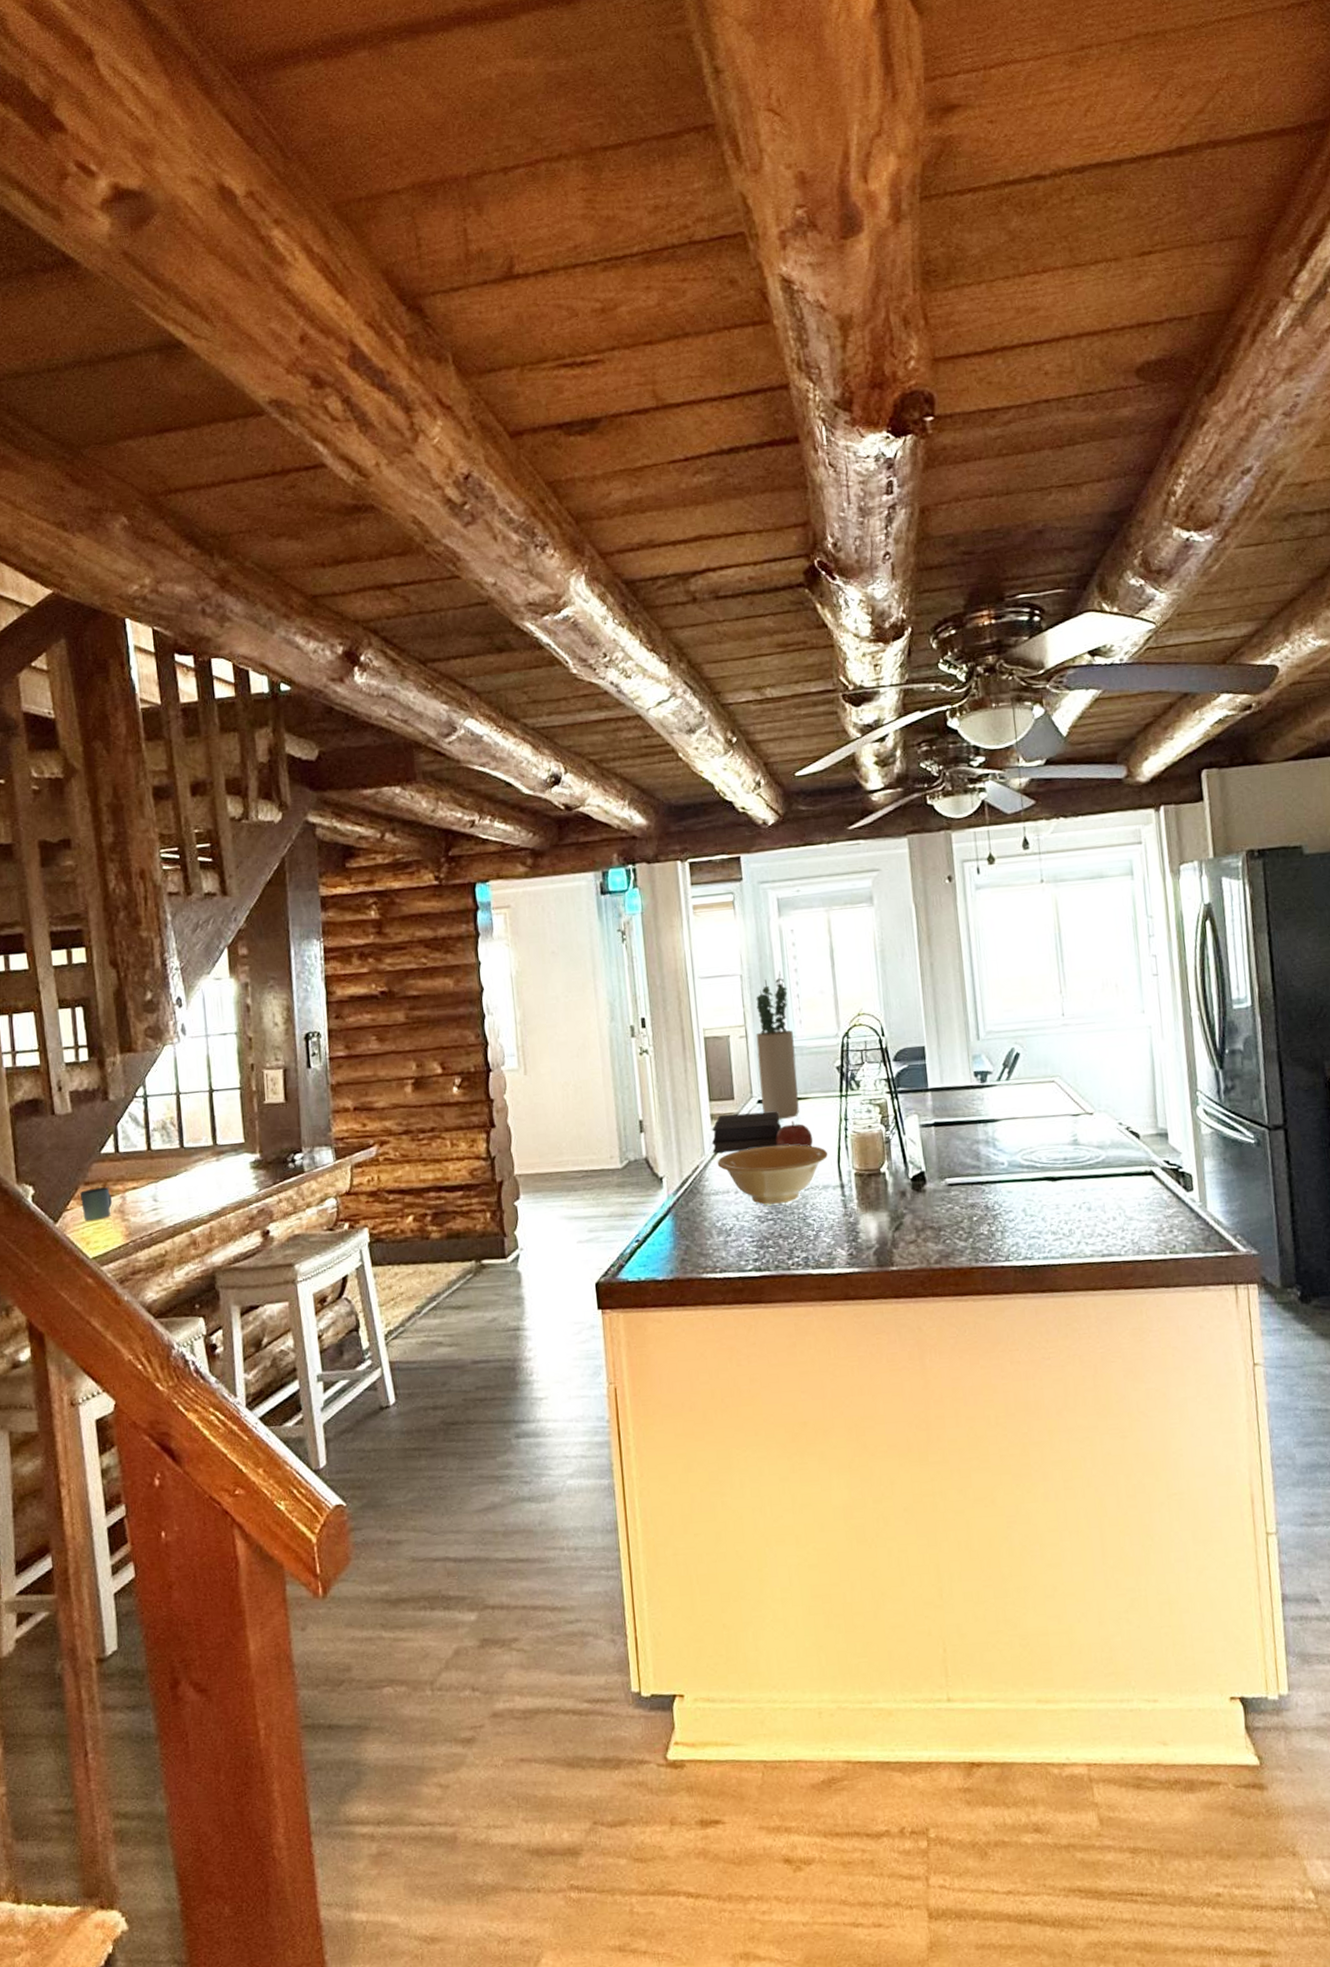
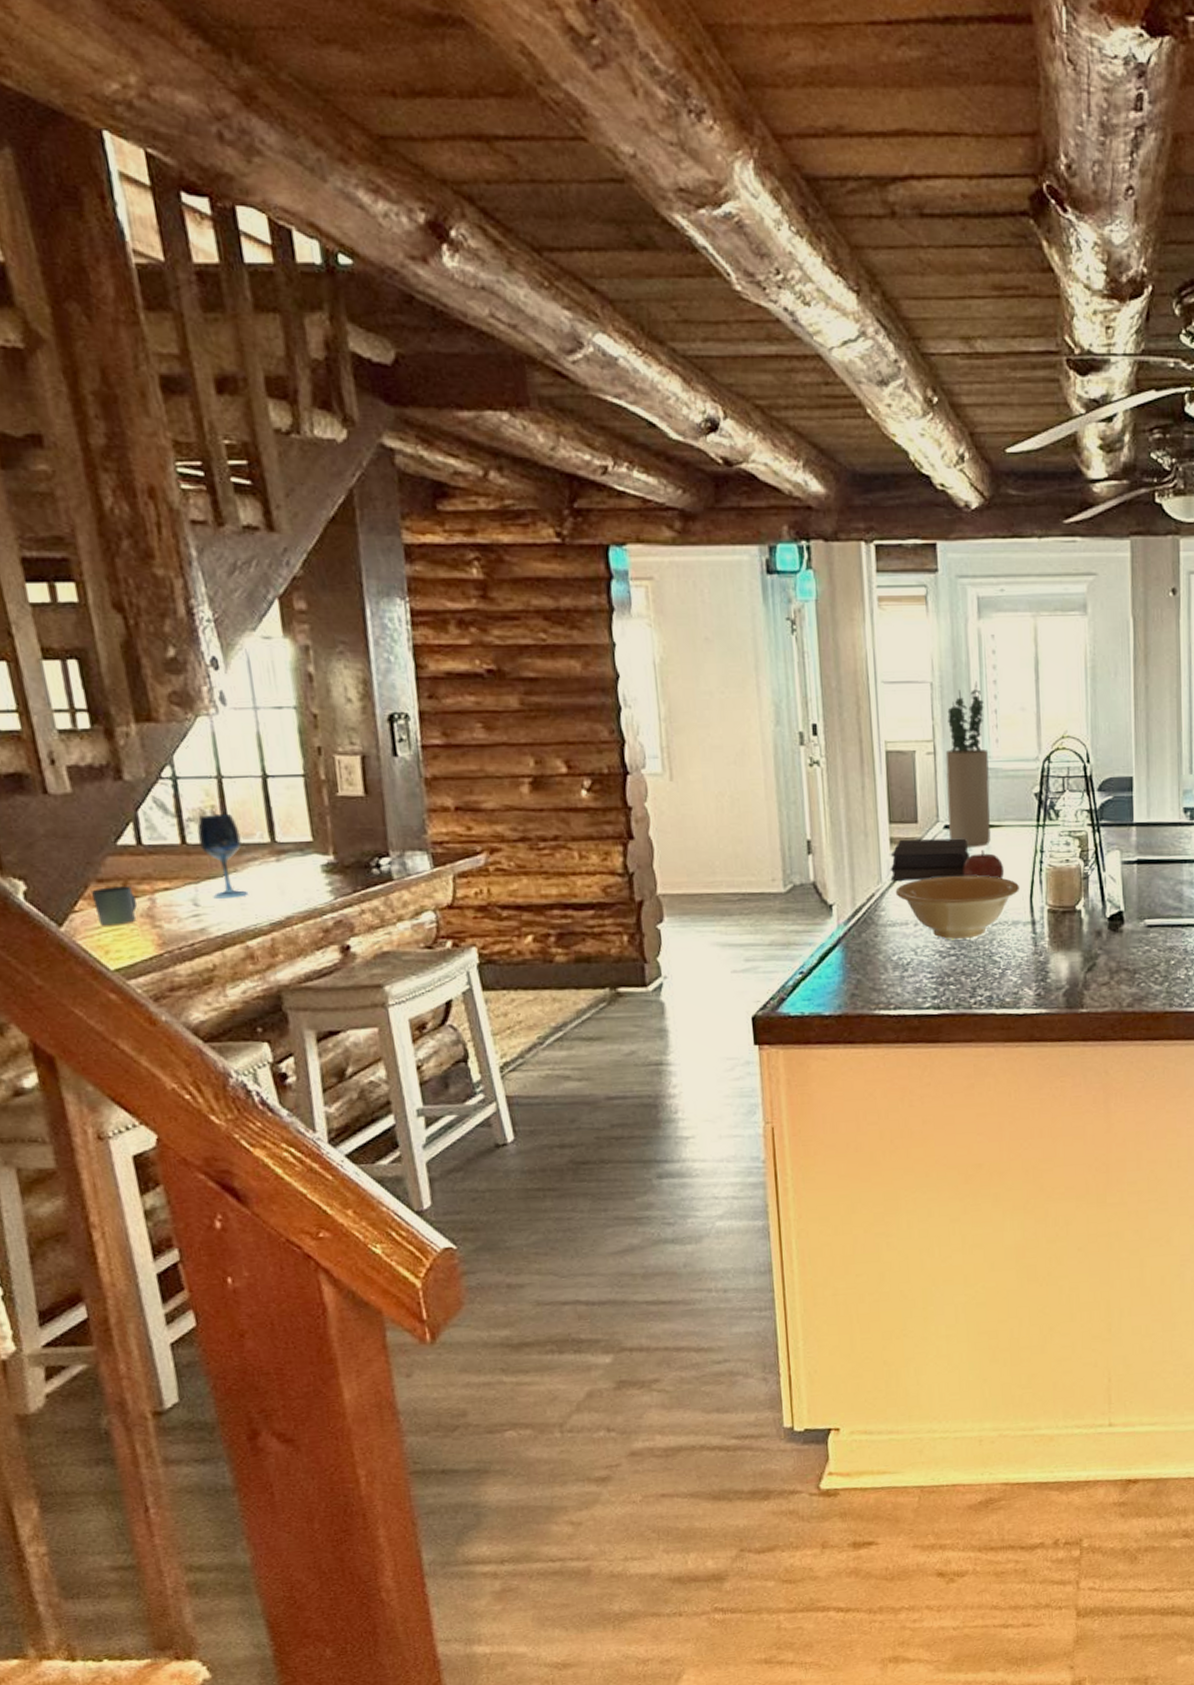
wineglass: none [160,1123,194,1195] -> present [197,813,247,899]

